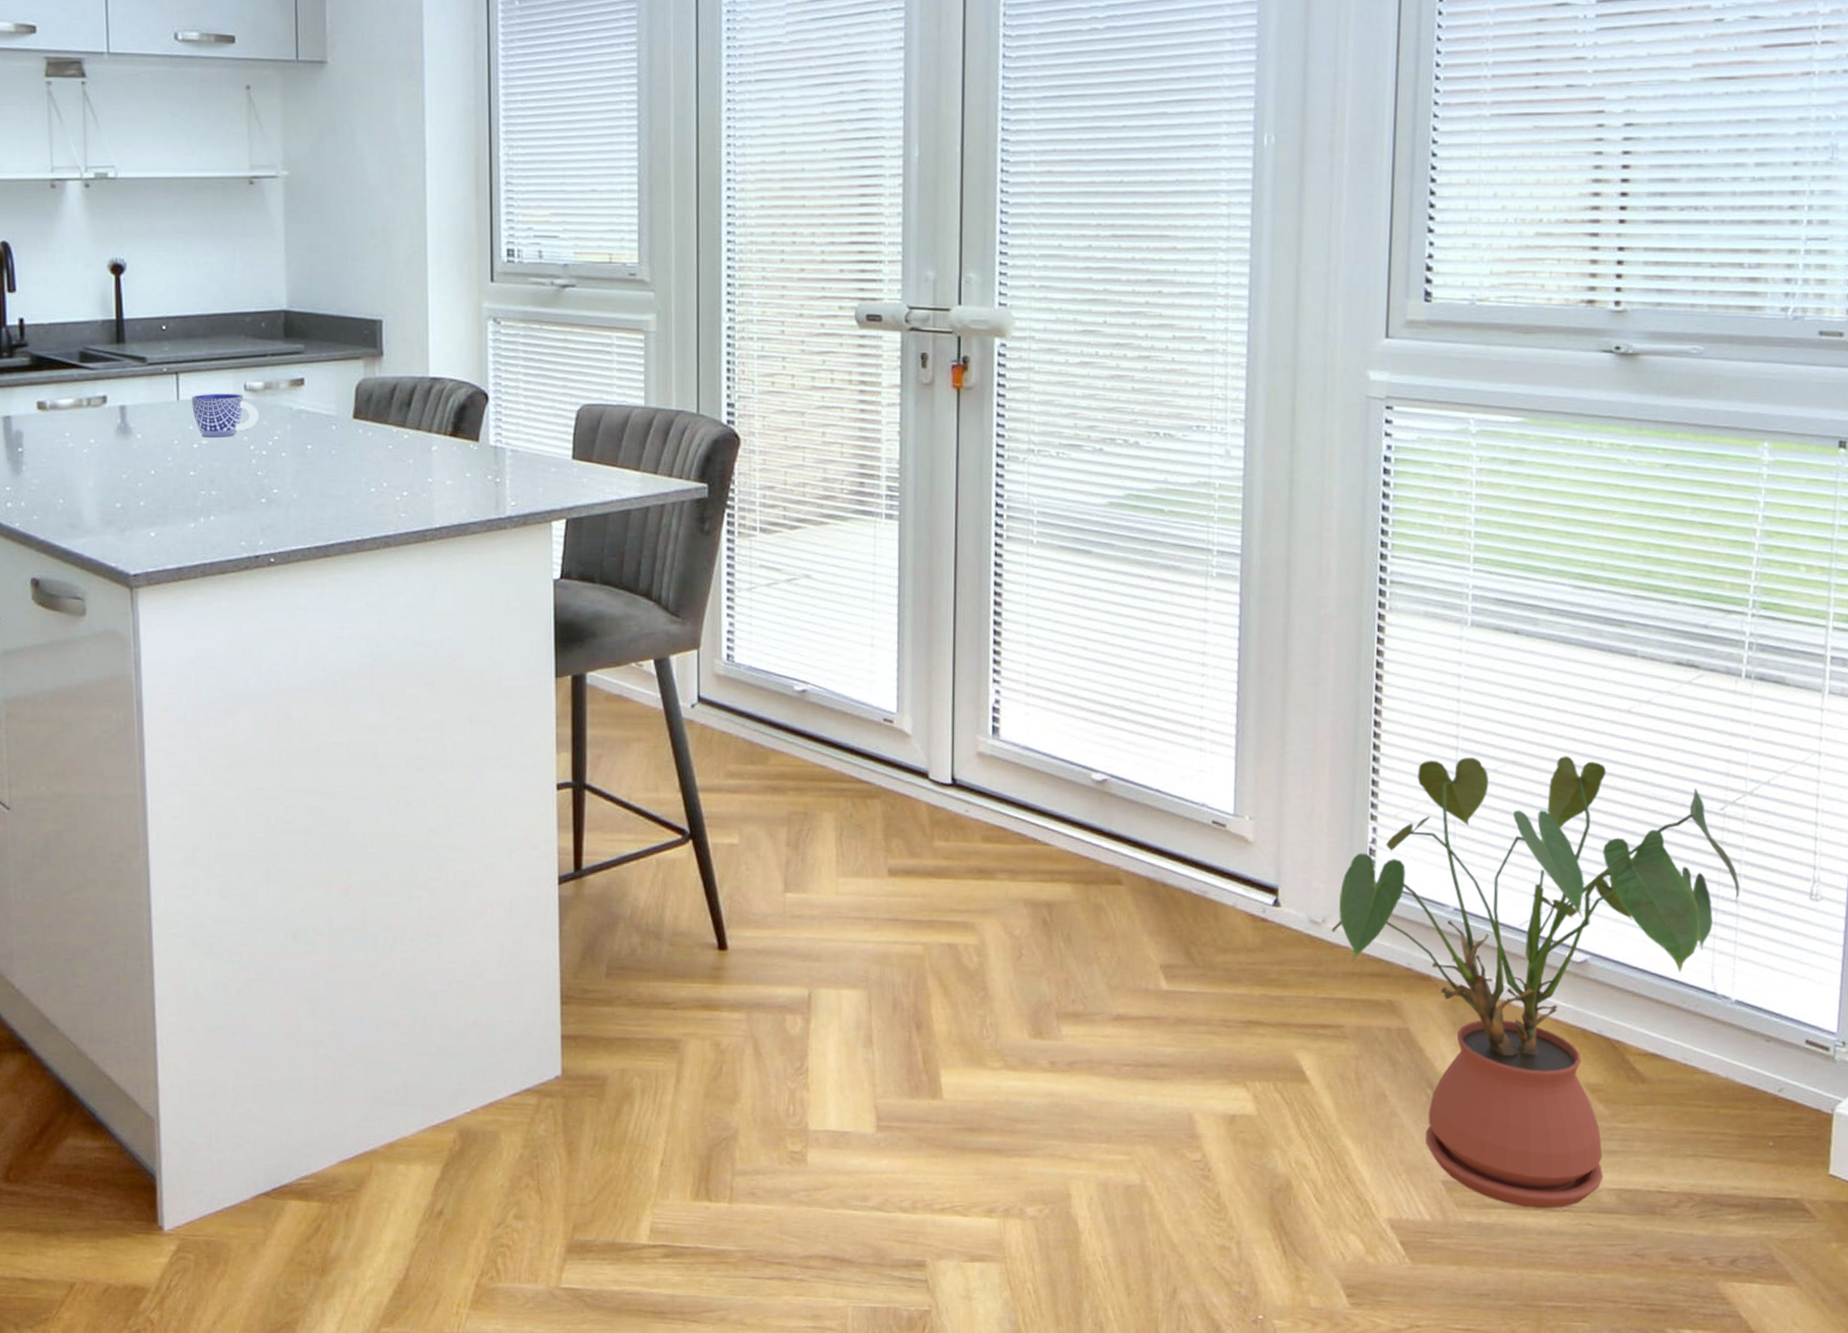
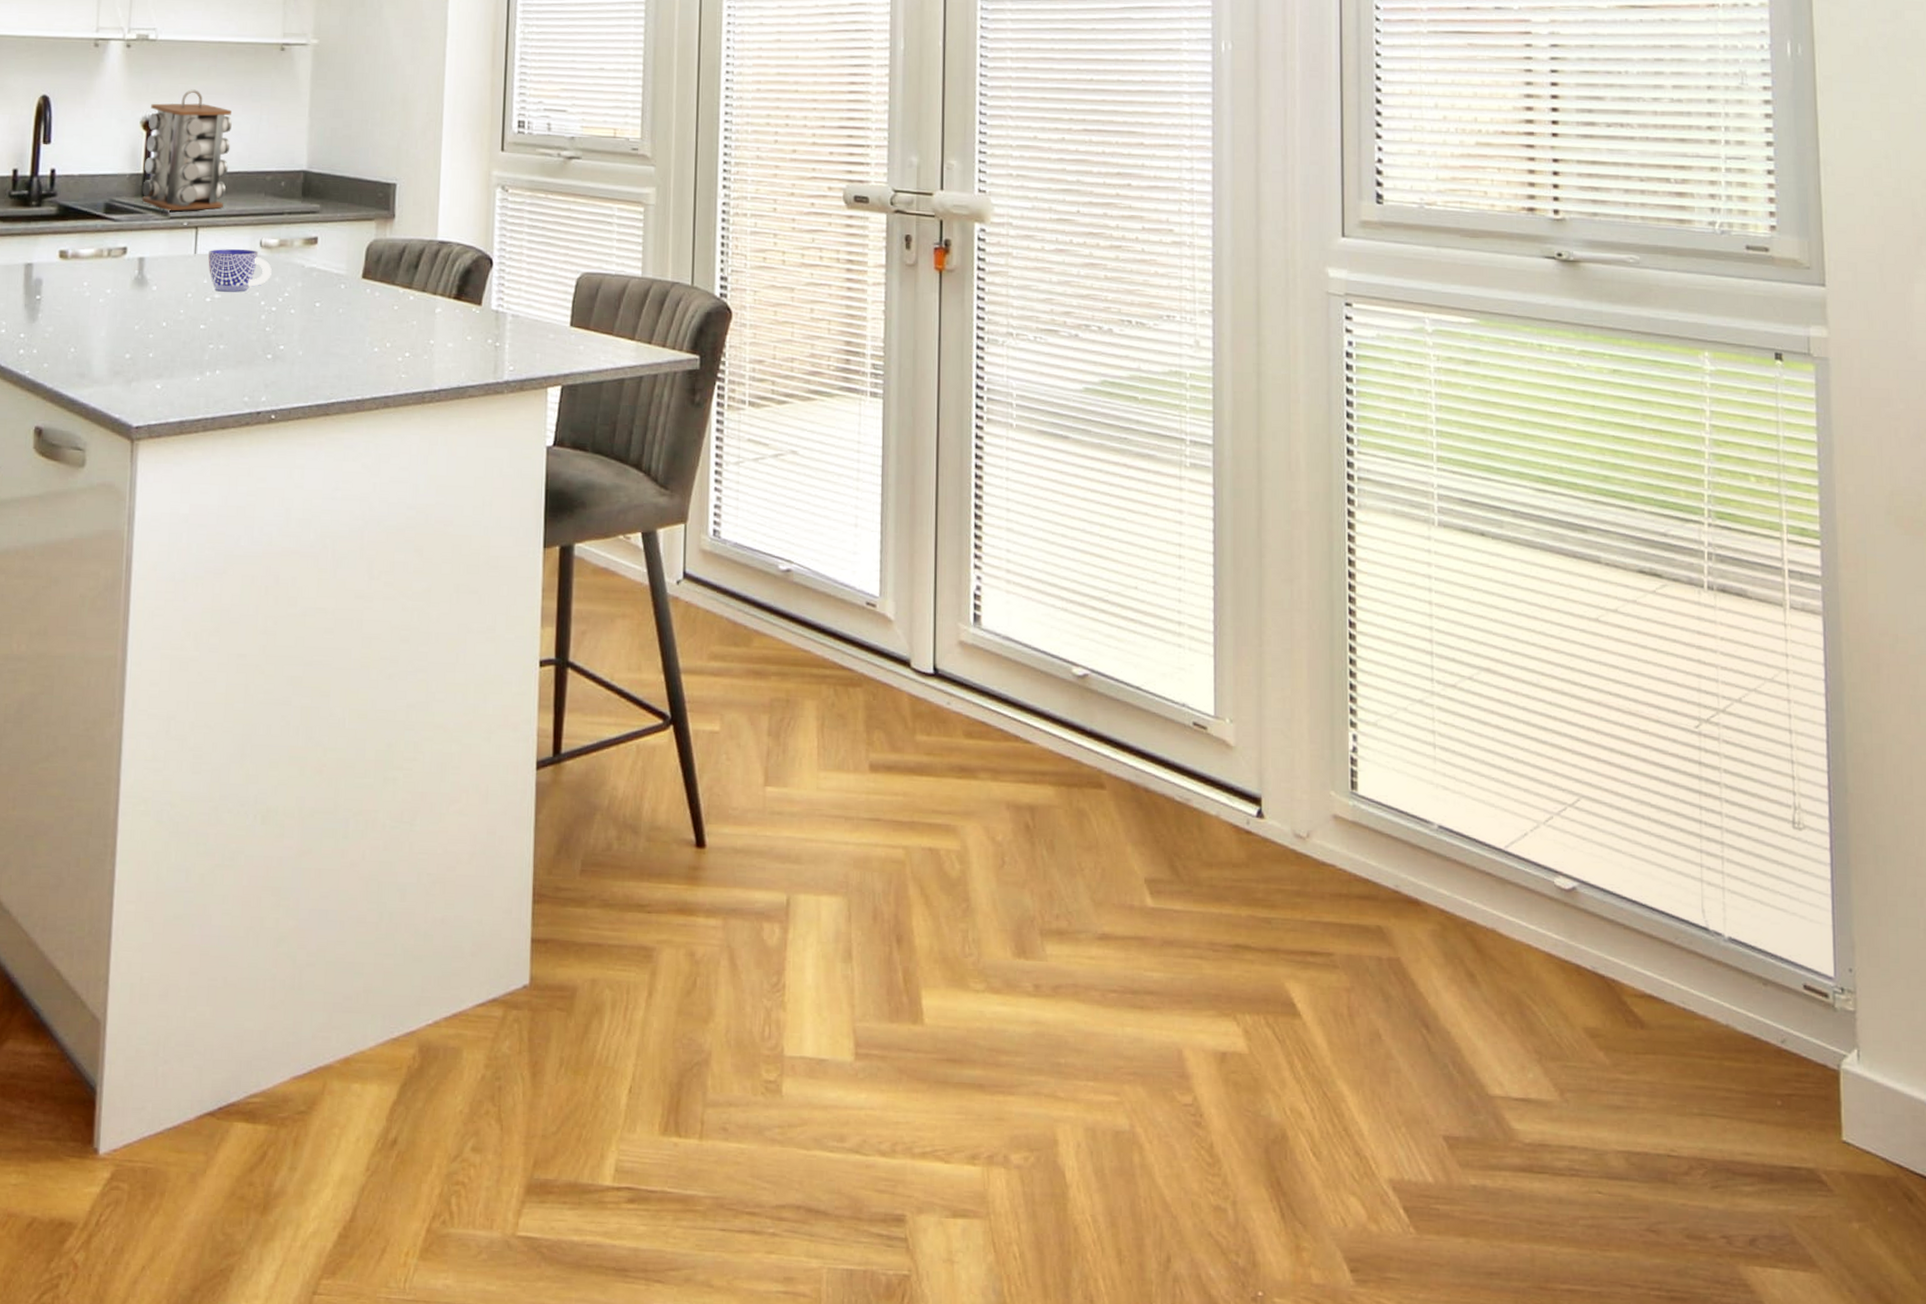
spice rack: none [116,229,205,356] -> present [142,89,232,211]
house plant: present [1331,756,1739,1209] -> none [1316,663,1722,1173]

